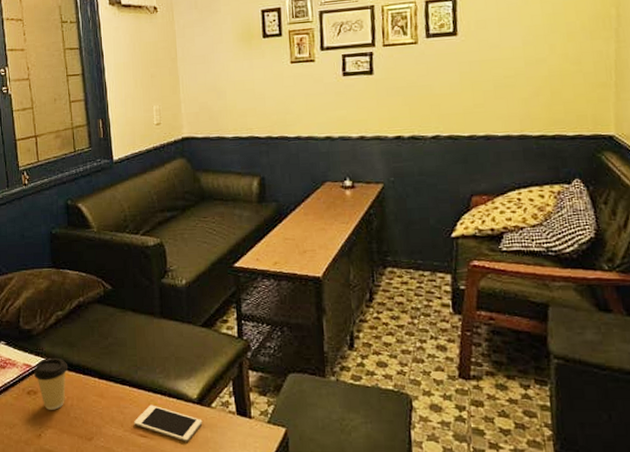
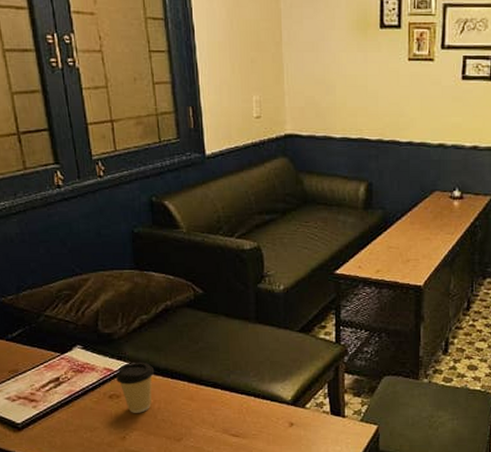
cell phone: present [134,405,203,442] -> none [226,406,296,440]

